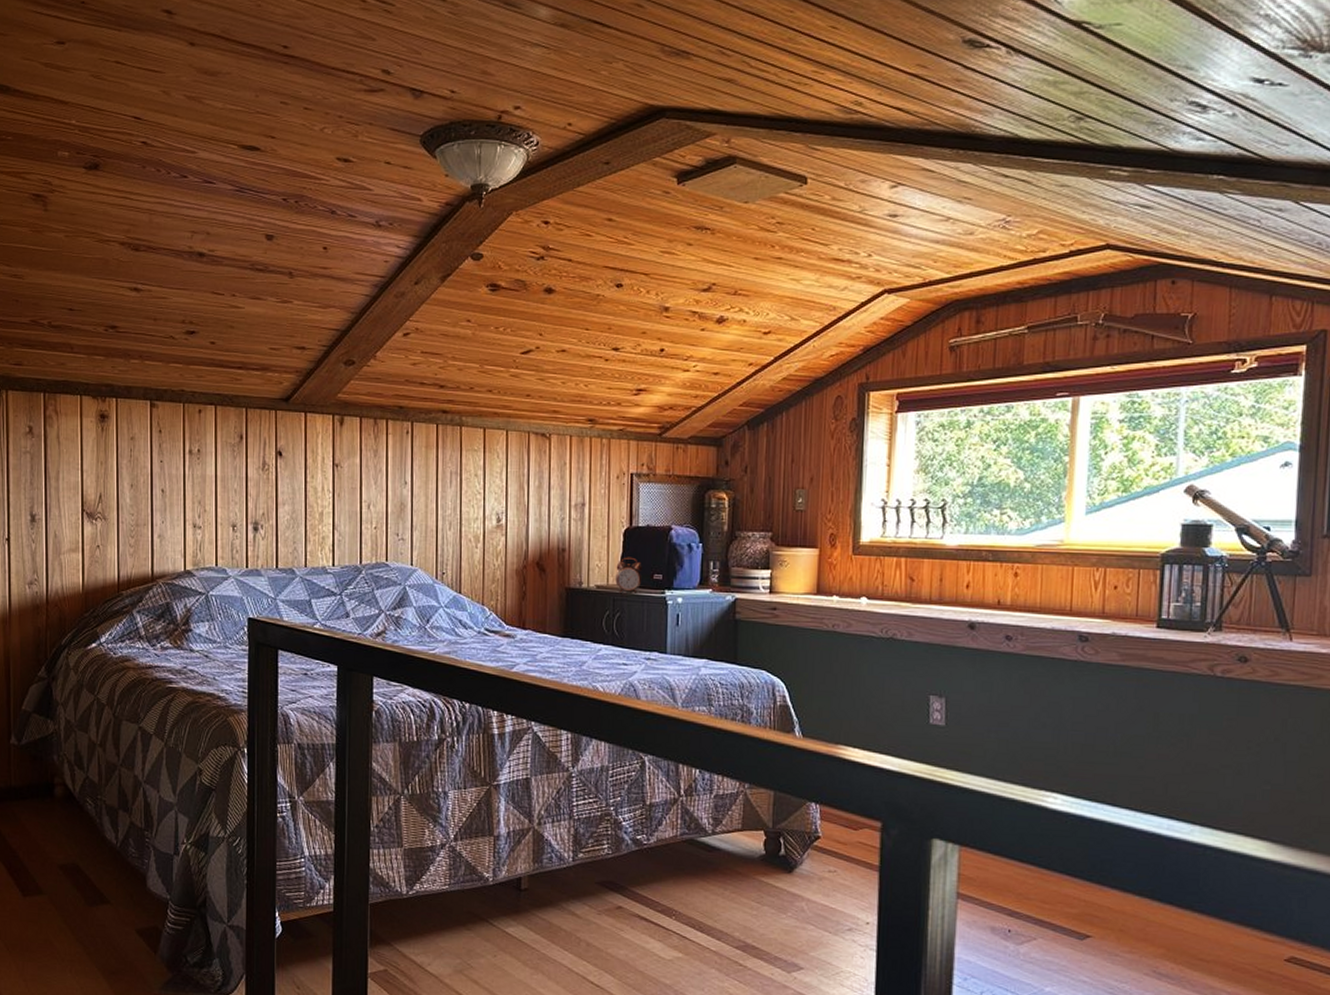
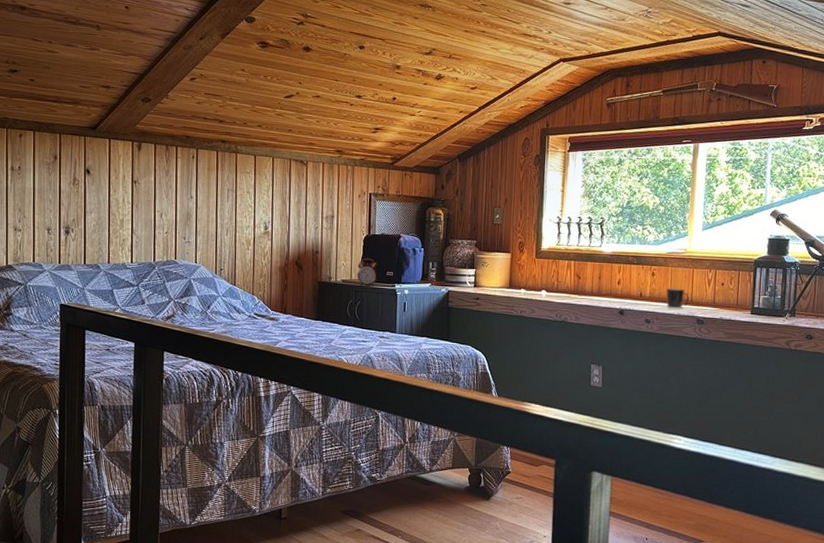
mug: none [1035,592,1067,622] -> present [666,288,689,310]

